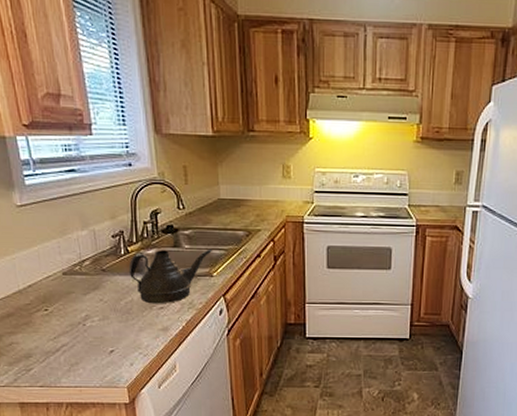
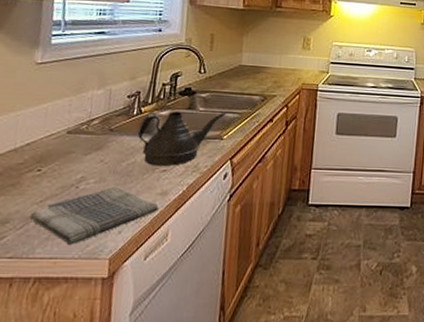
dish towel: none [48,323,163,375] -> present [29,186,159,245]

